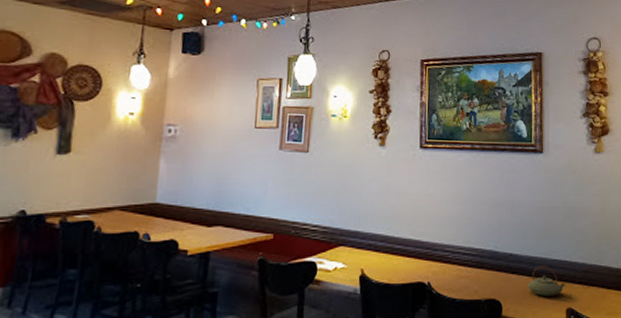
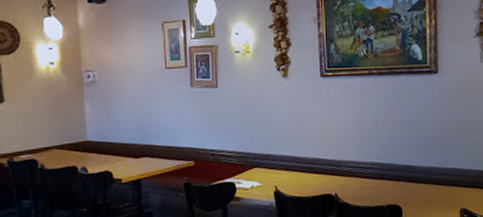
teapot: present [527,265,565,296] -> none [425,173,459,200]

